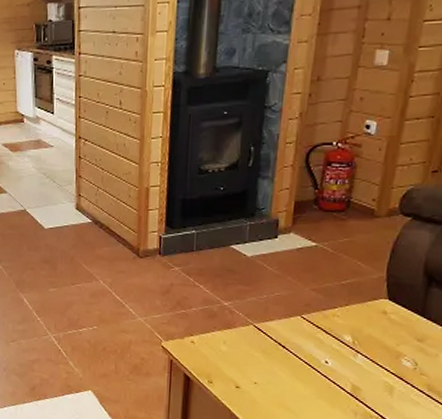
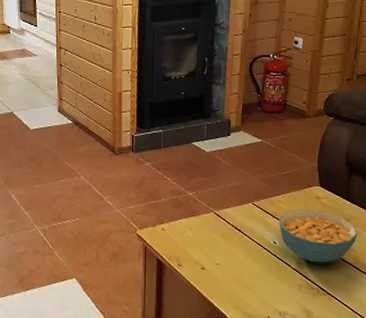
cereal bowl: none [332,325,434,389] -> present [279,209,358,263]

